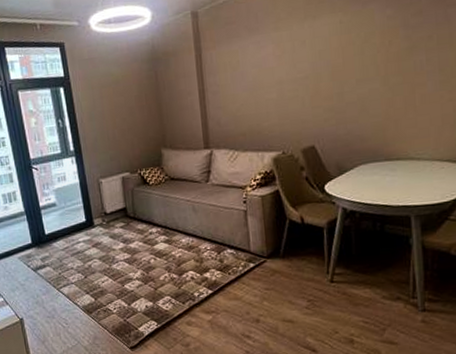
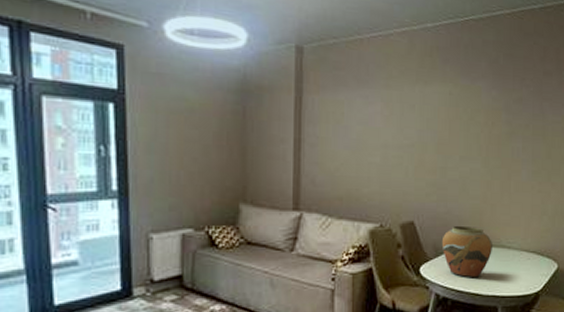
vase: none [344,143,400,192] -> present [441,225,492,278]

